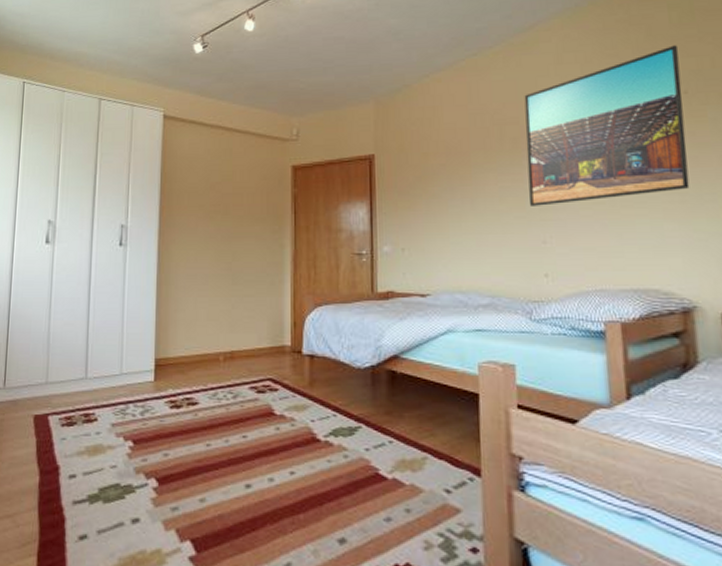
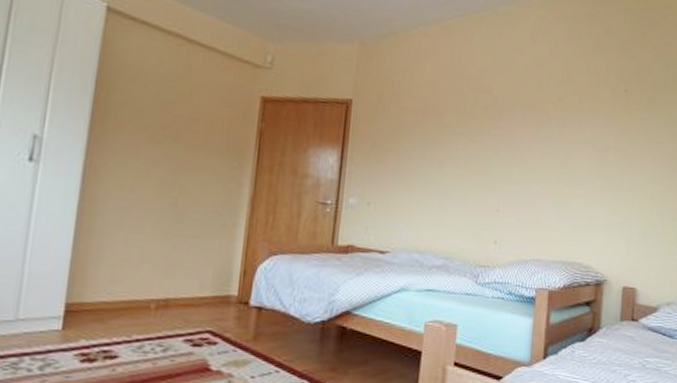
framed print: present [524,45,690,206] -> none [490,46,627,178]

